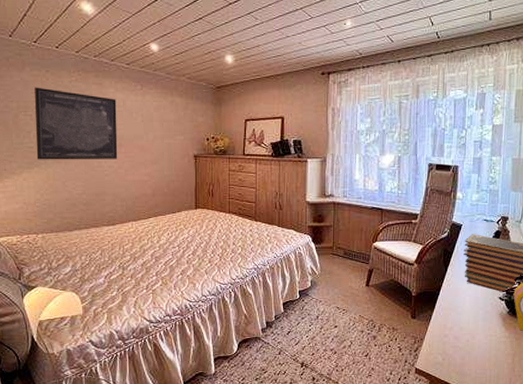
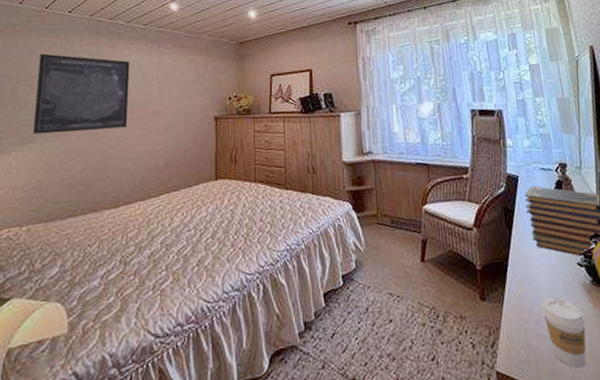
coffee cup: none [461,321,496,371] -> present [541,297,586,368]

